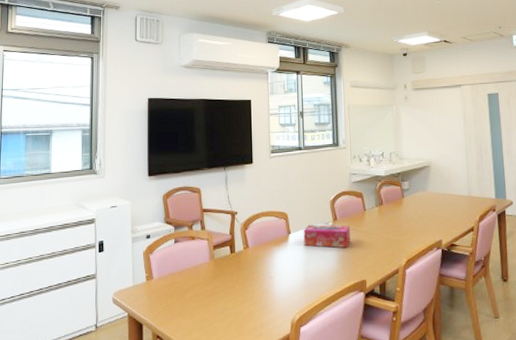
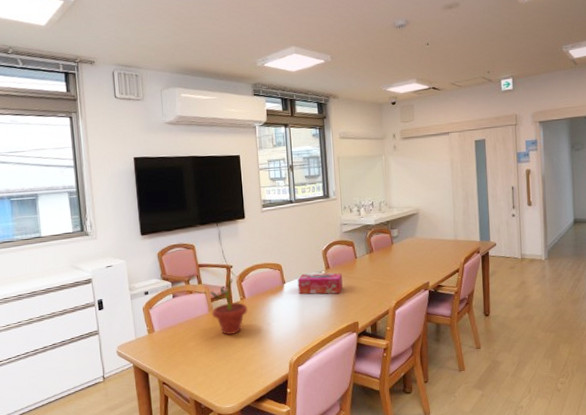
potted plant: none [211,226,251,287] -> present [208,279,248,335]

